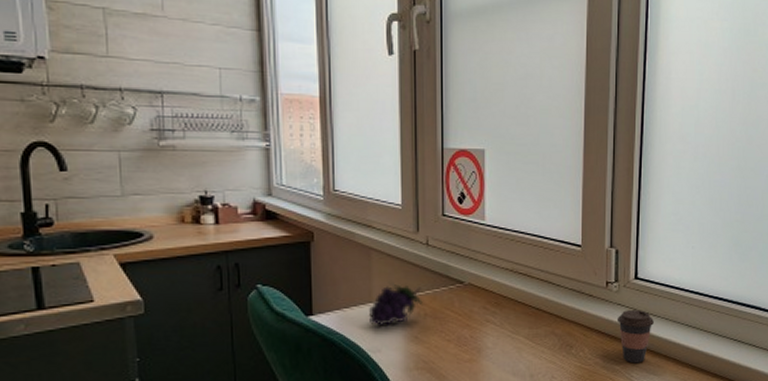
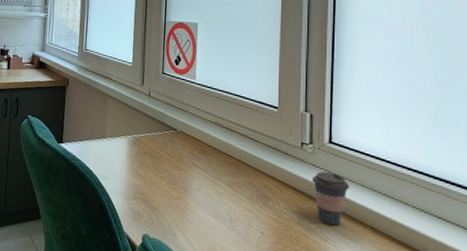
fruit: present [368,282,423,326] -> none [101,123,143,158]

